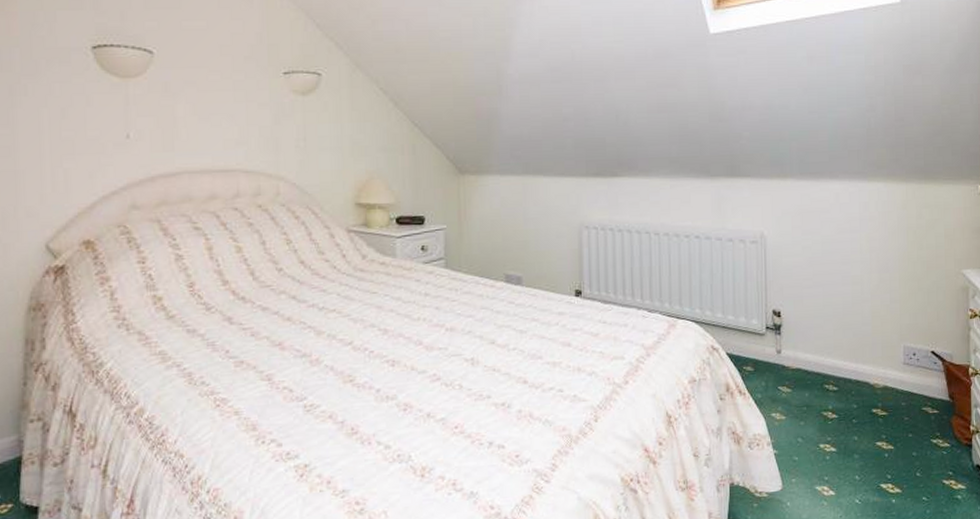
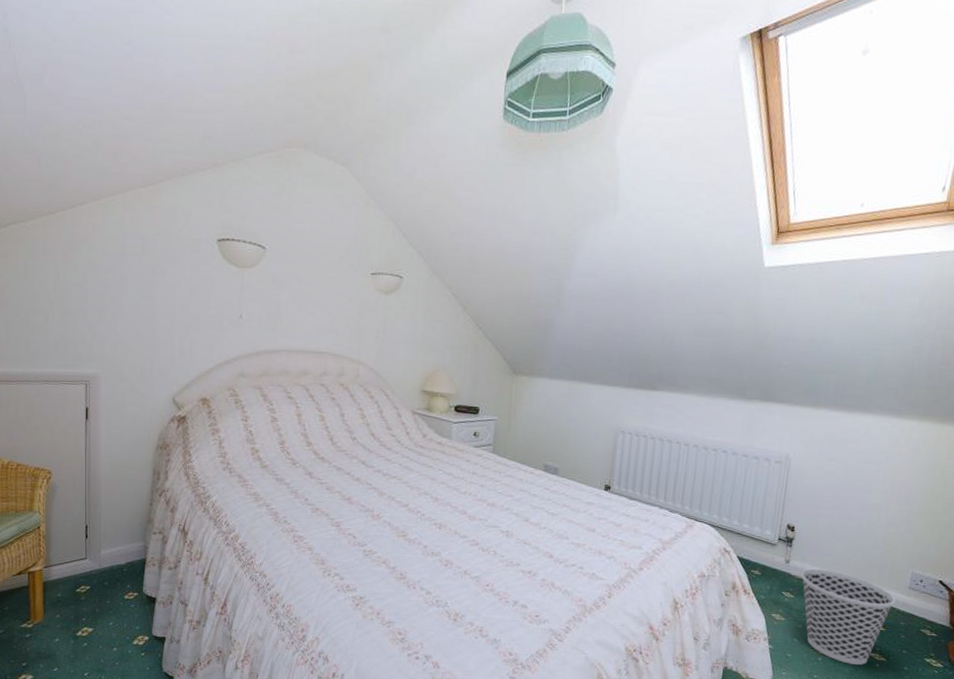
wastebasket: none [794,355,893,458] -> present [800,568,896,665]

